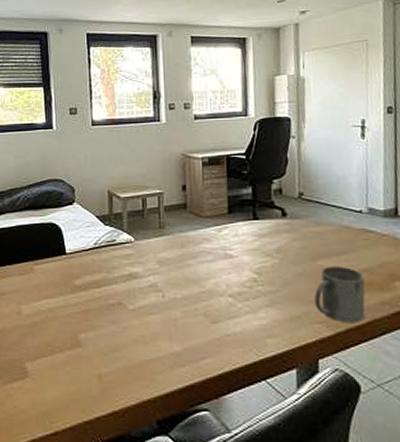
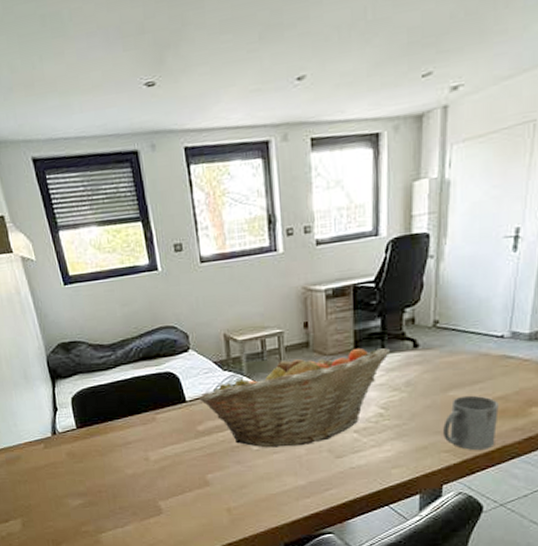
fruit basket: none [79,214,261,308] -> present [199,348,390,448]

